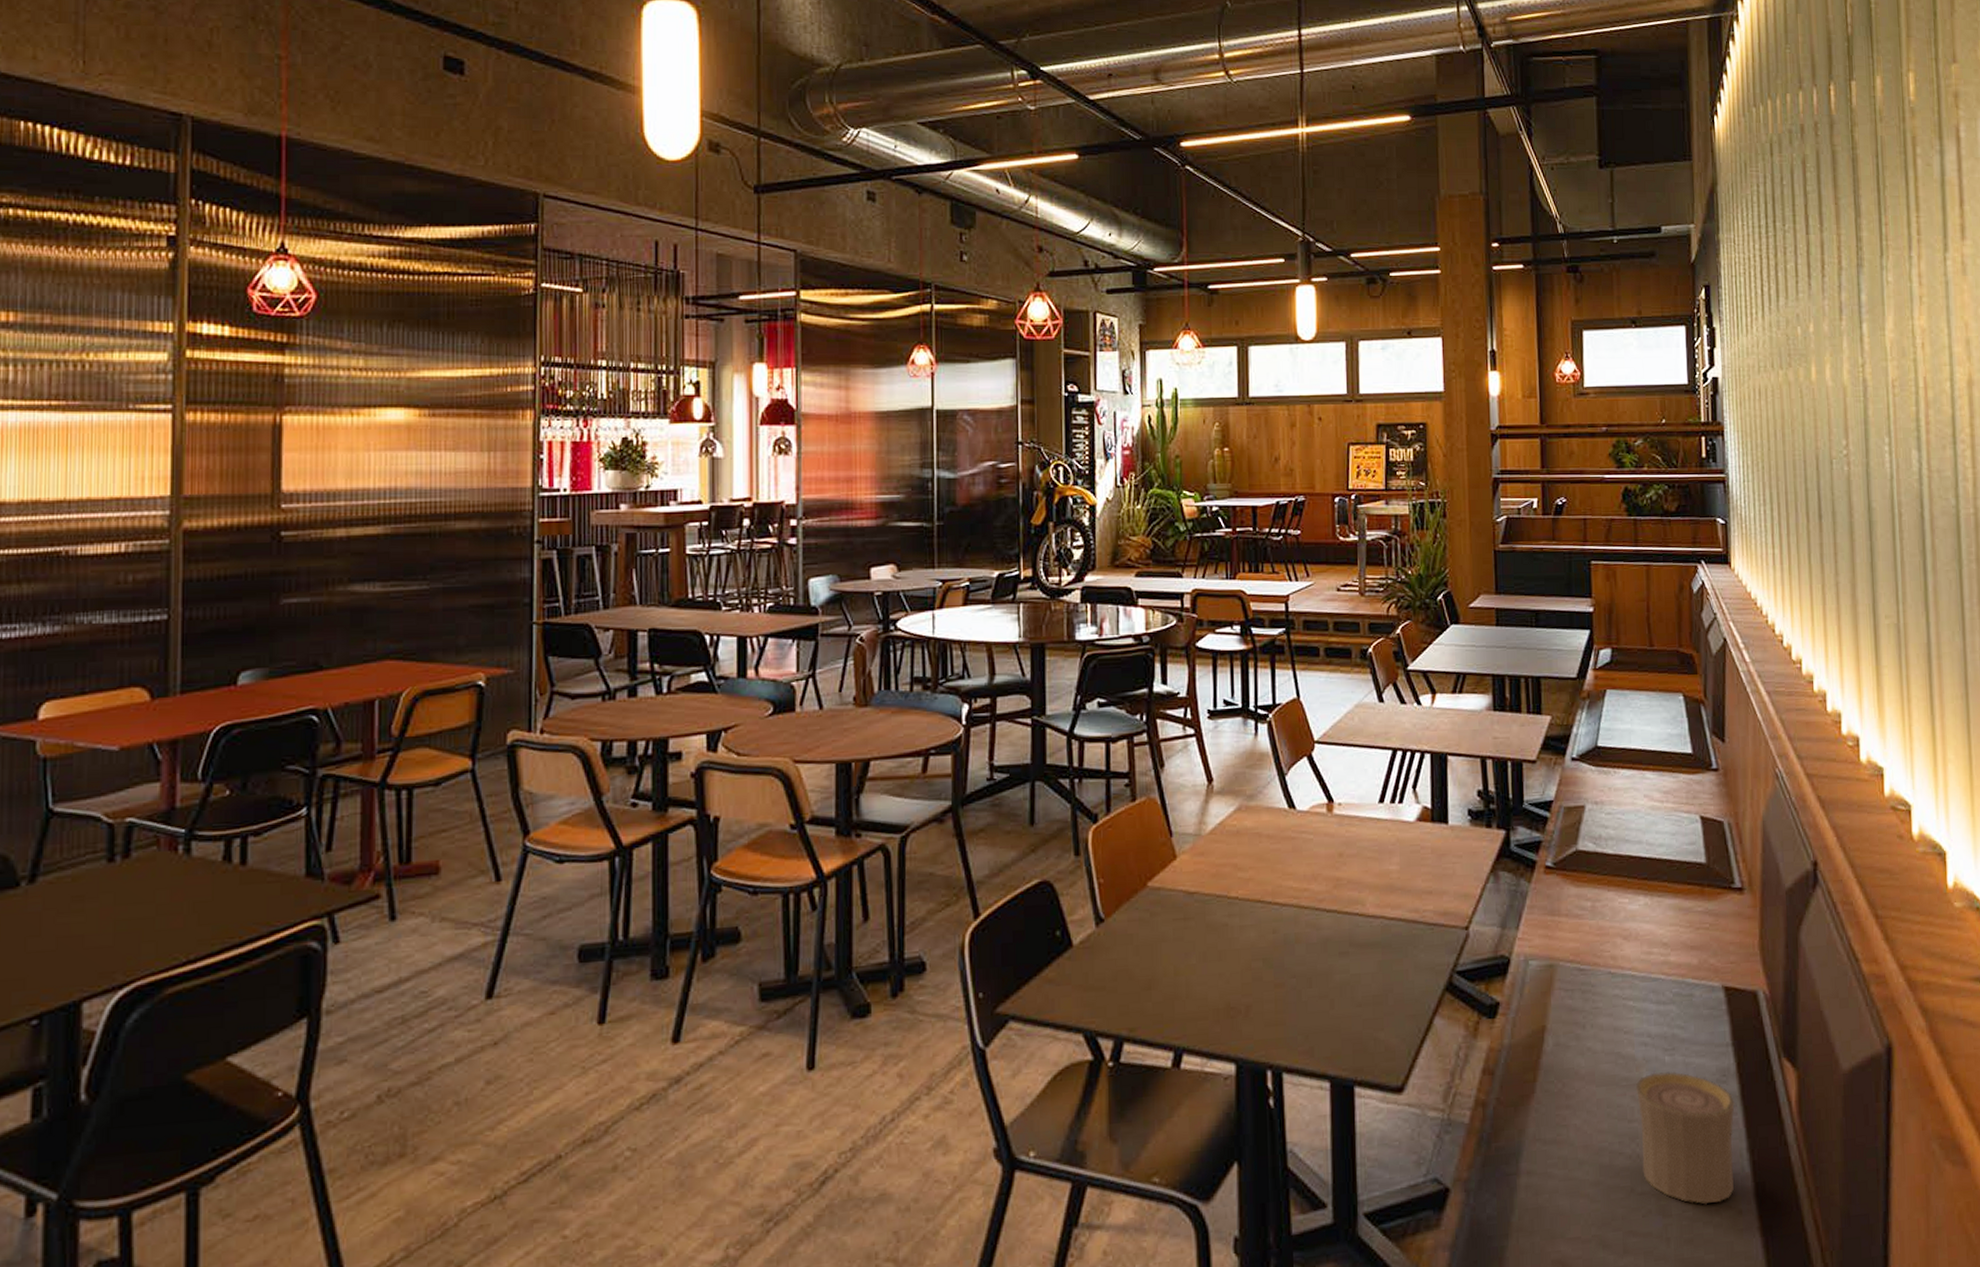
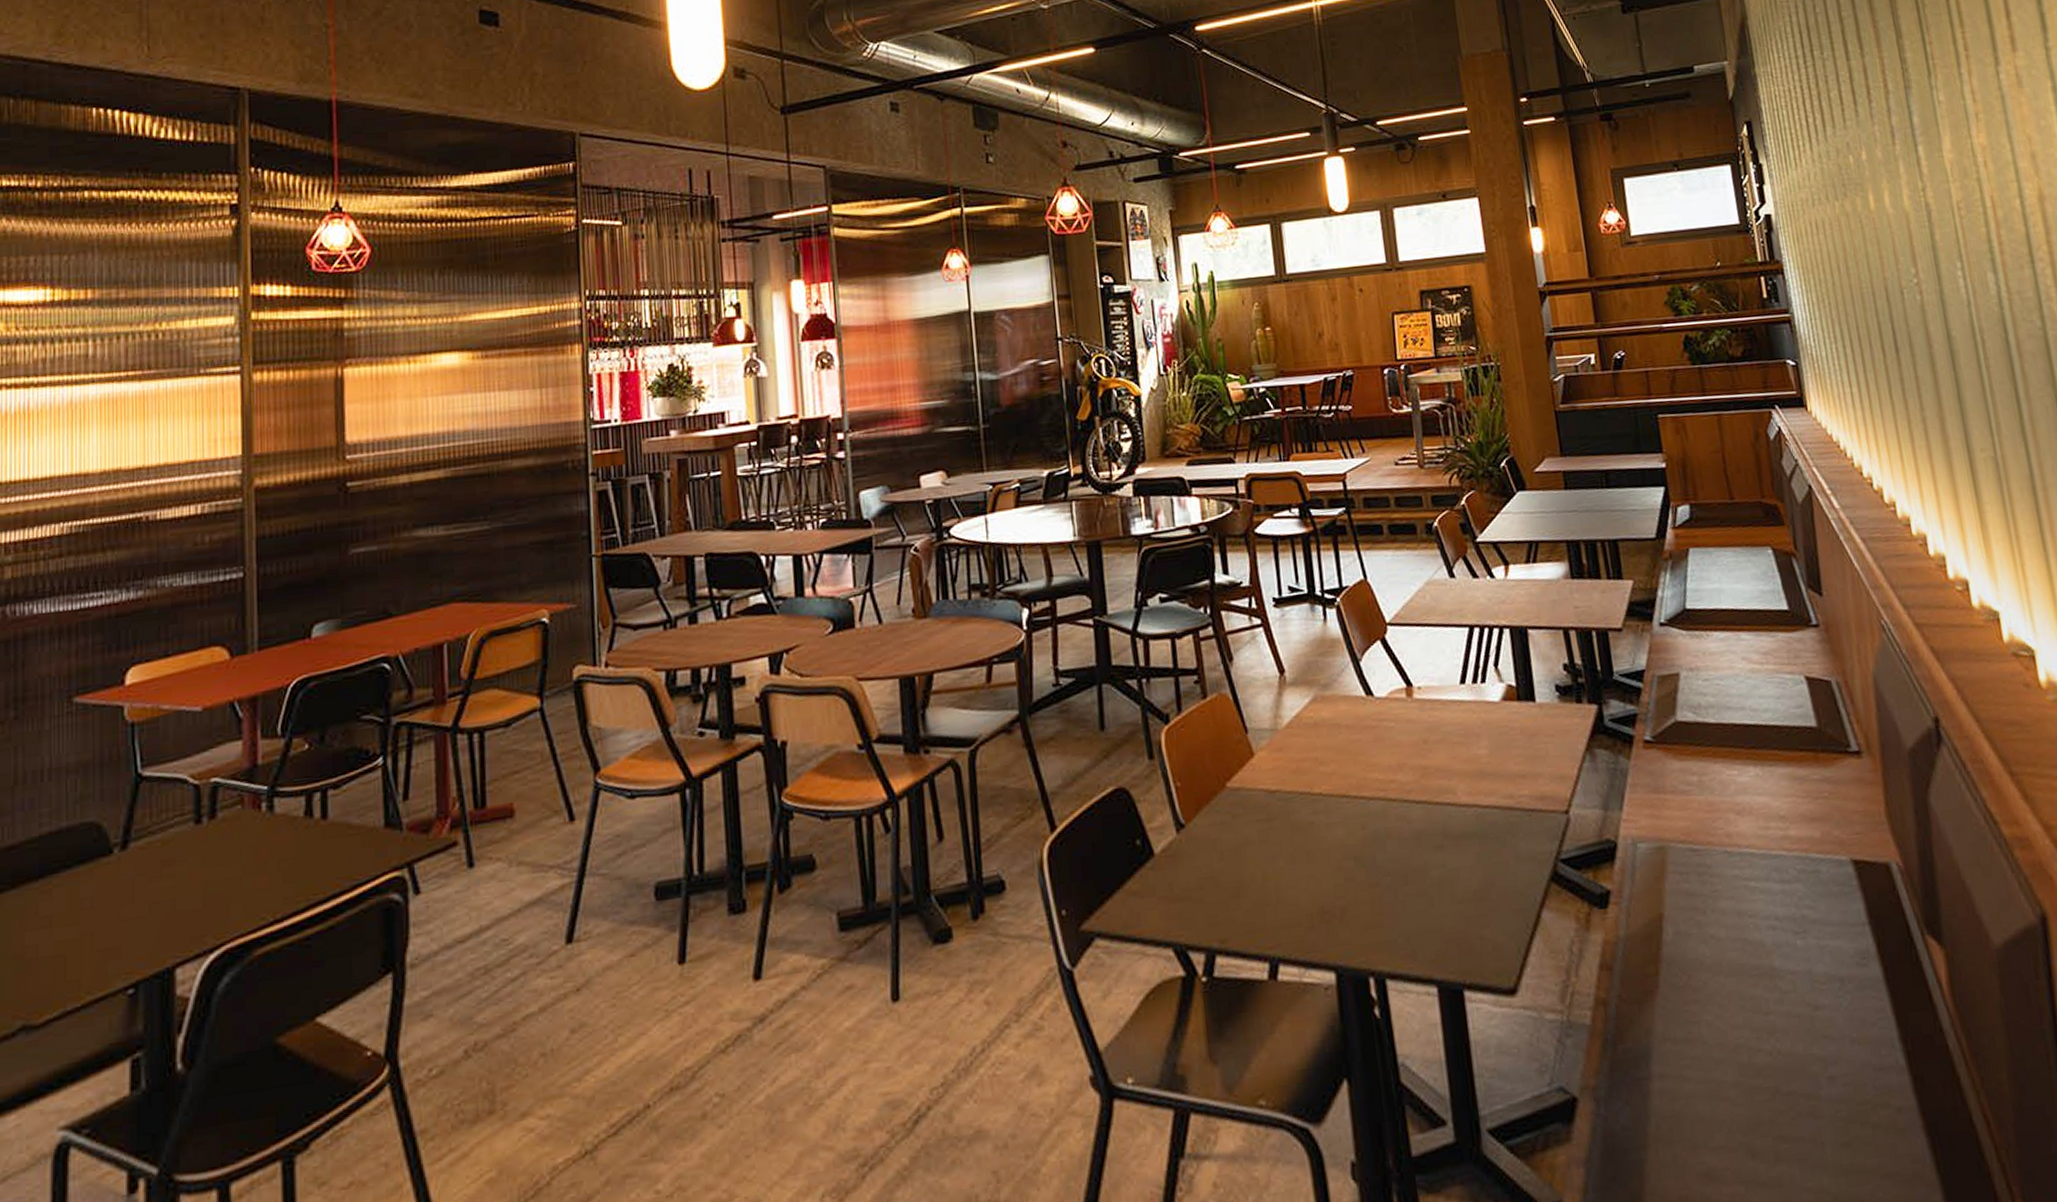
cup: present [1635,1071,1735,1205] -> none [1768,956,1889,1103]

